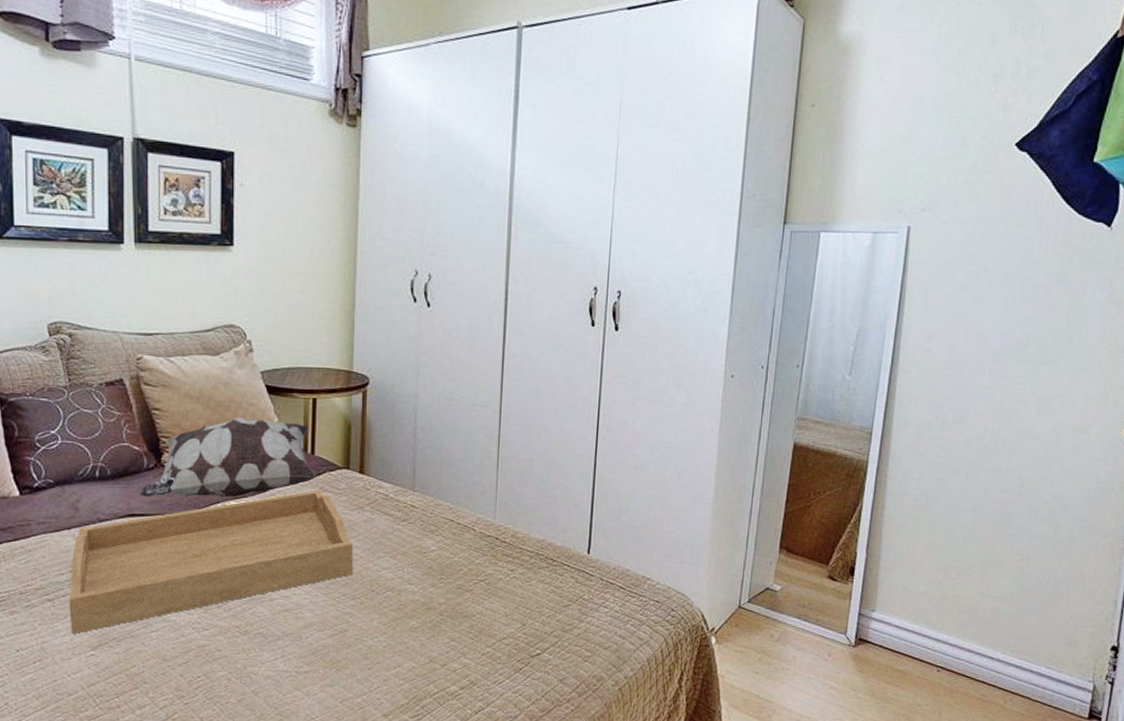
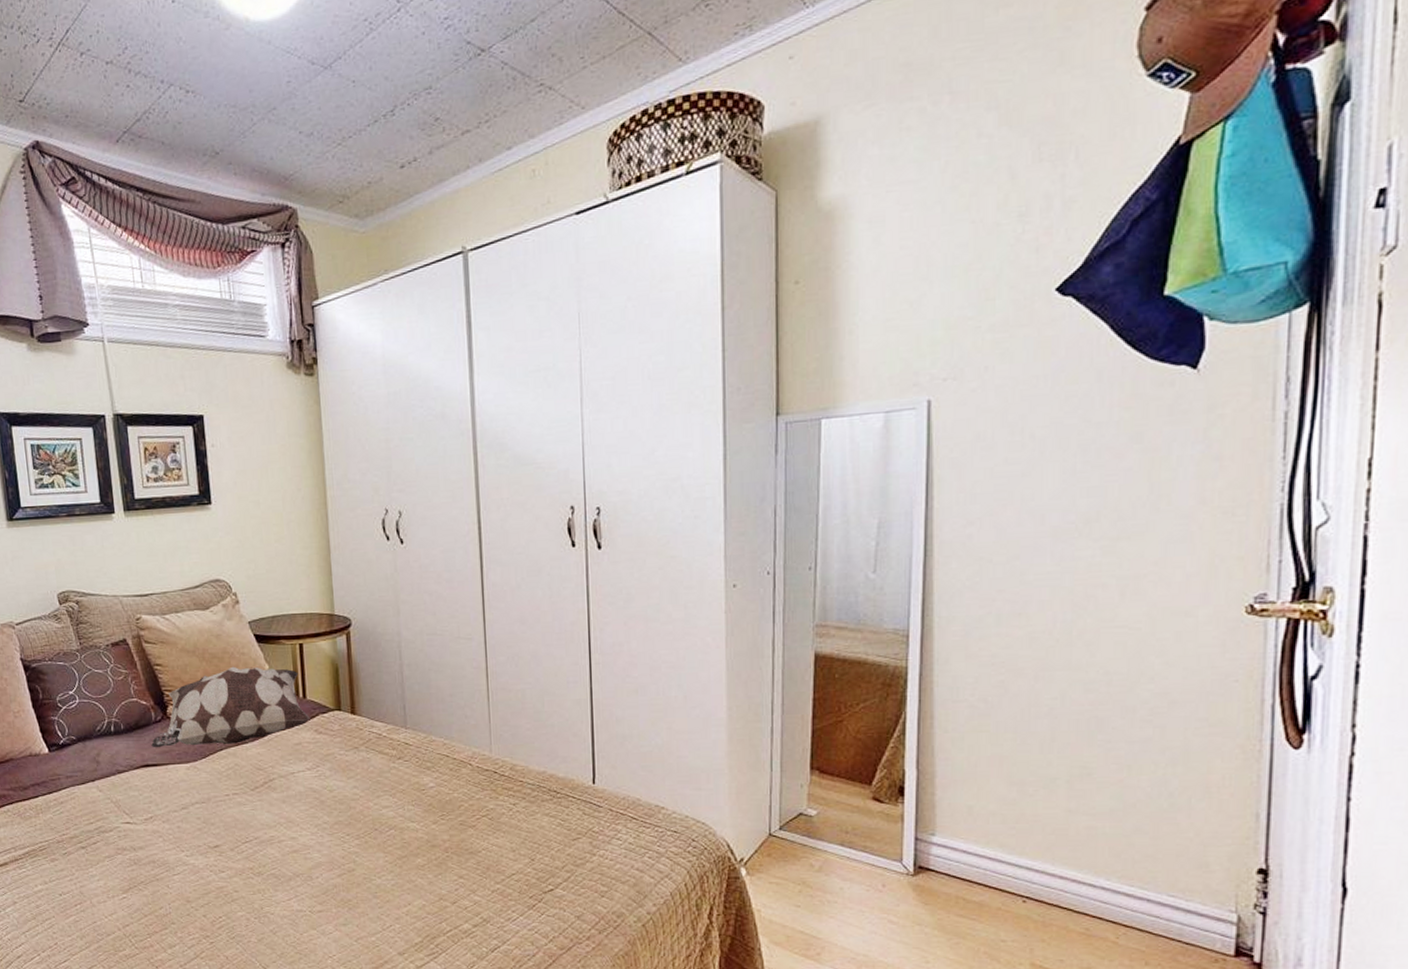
serving tray: present [69,490,354,634] -> none [98,732,355,878]

